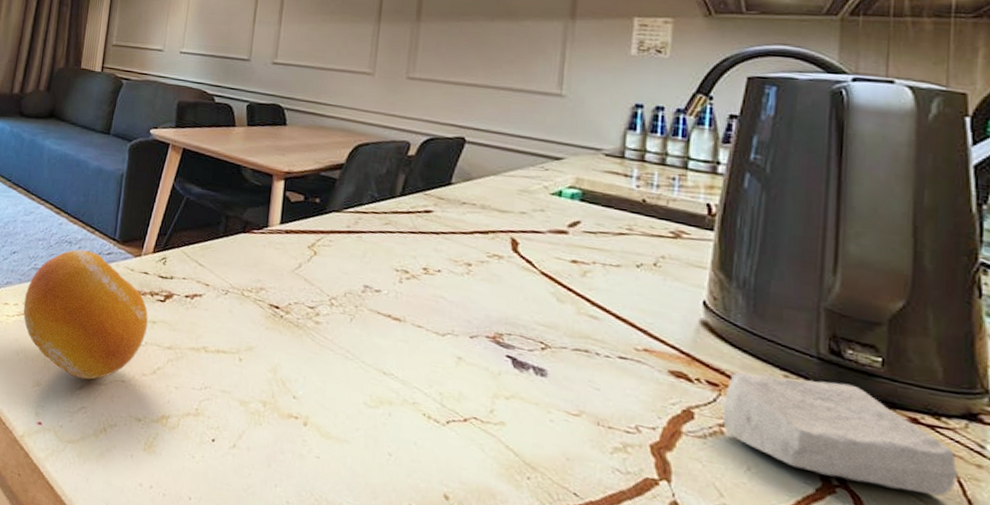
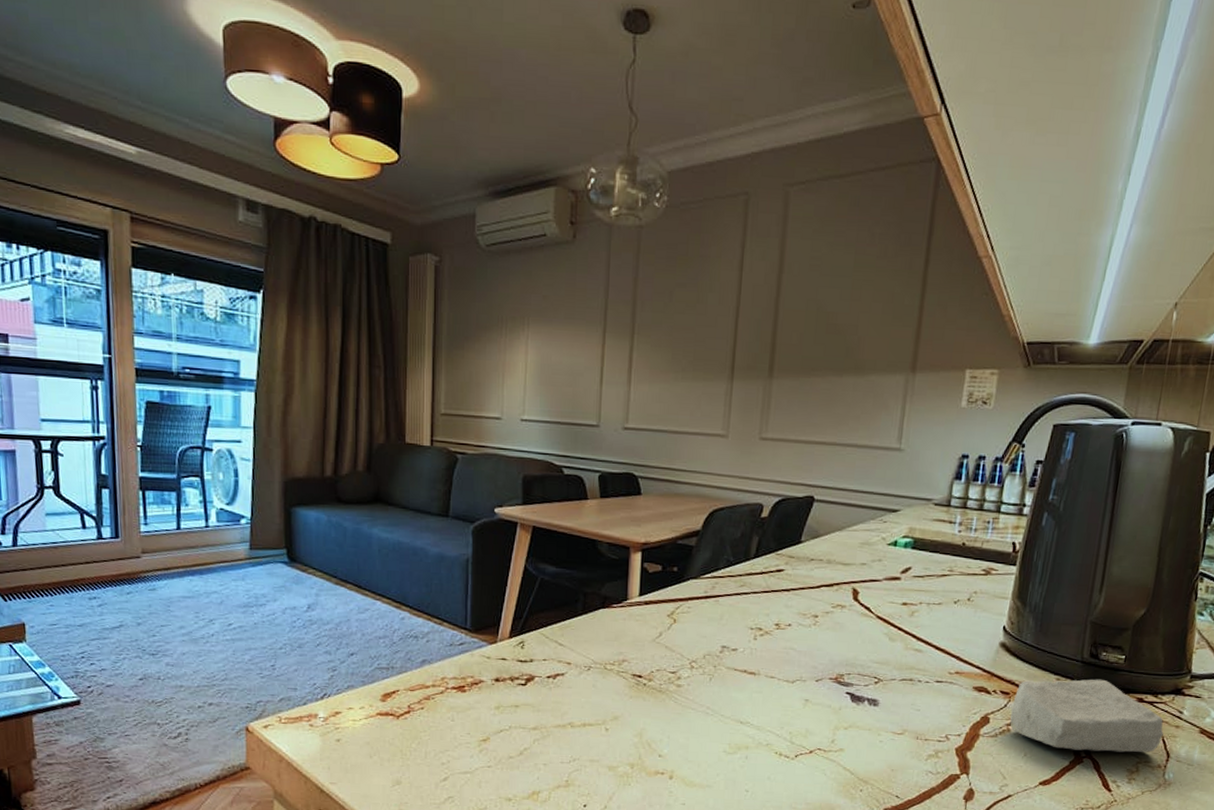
fruit: present [23,249,148,380] -> none [371,643,510,771]

